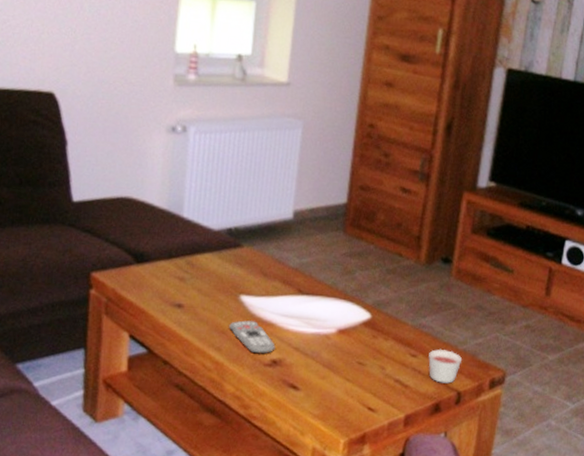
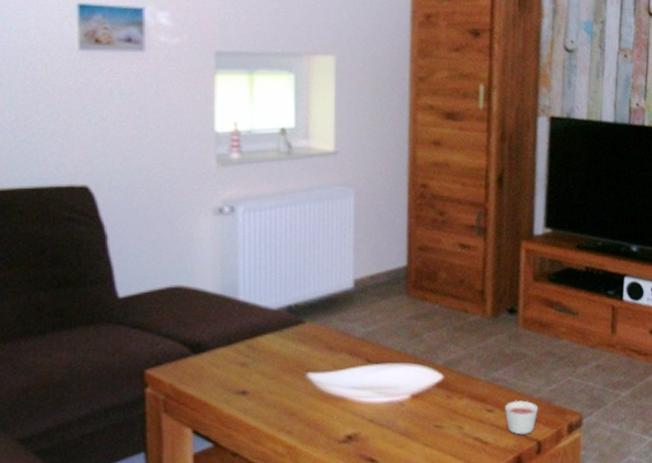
remote control: present [229,320,276,354] -> none [298,398,349,432]

